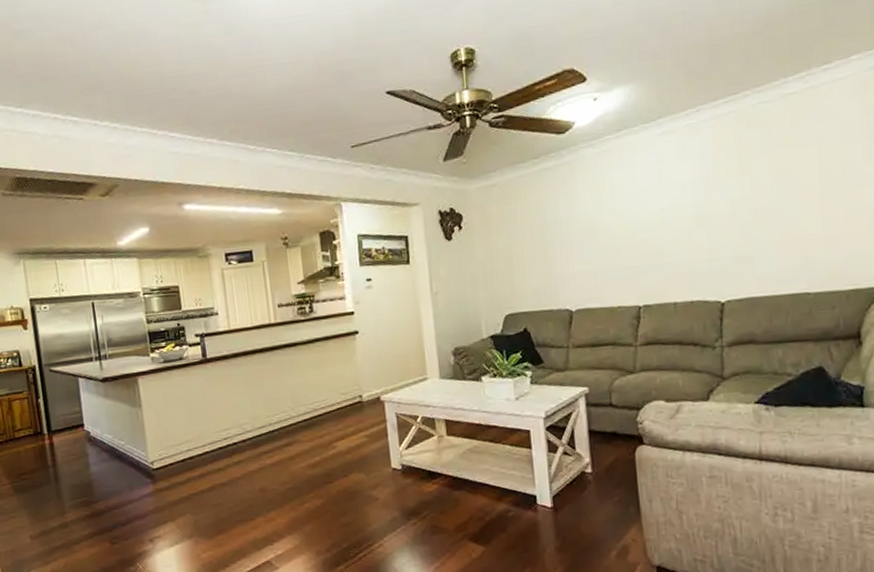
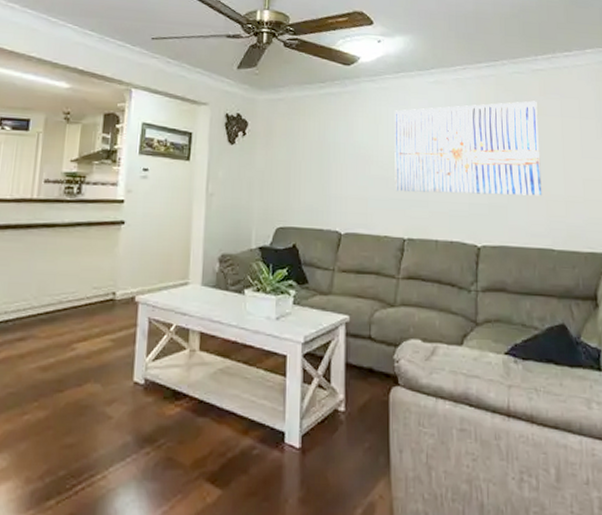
wall art: none [619,131,795,260] -> present [395,100,542,196]

